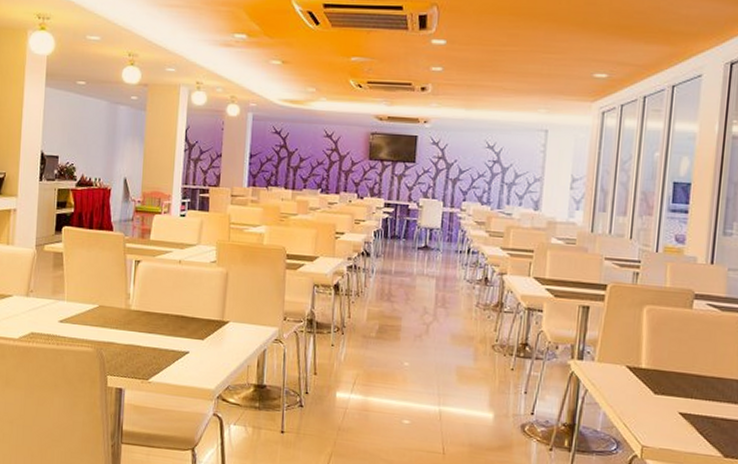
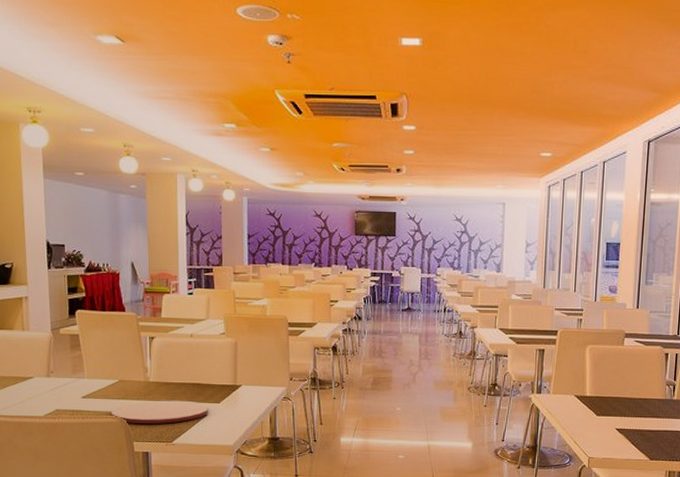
plate: none [87,331,191,358] -> present [111,400,209,425]

